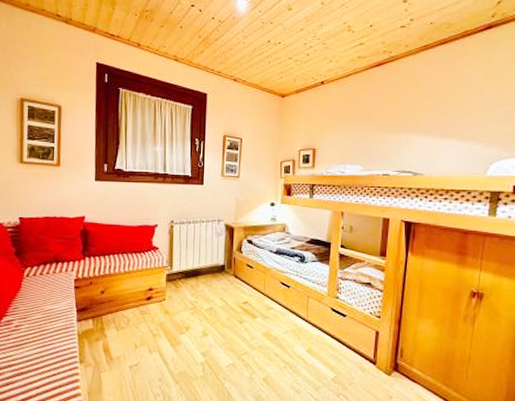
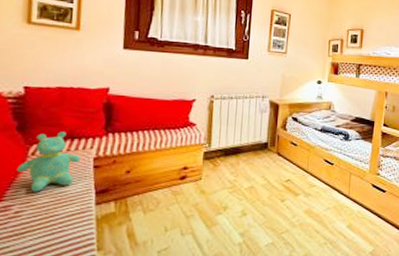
teddy bear: none [16,256,64,309] -> present [16,131,81,192]

